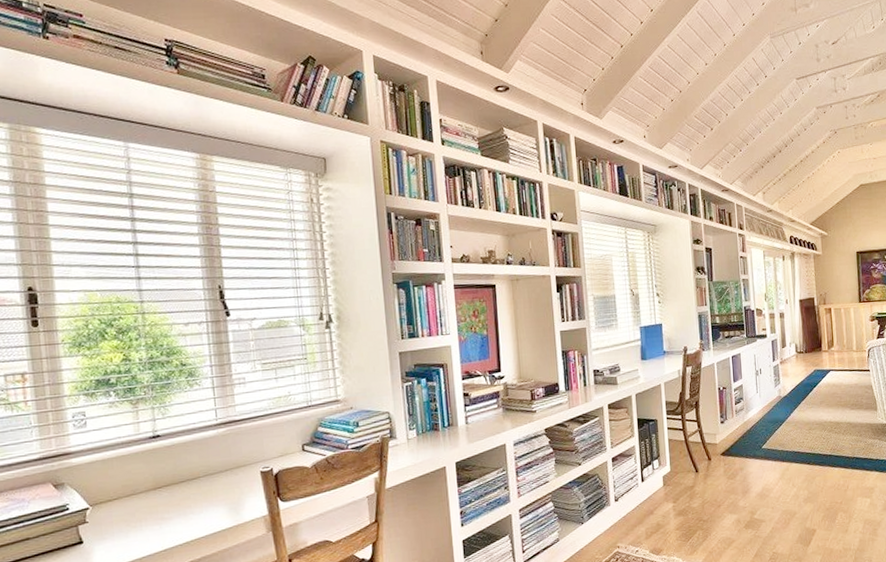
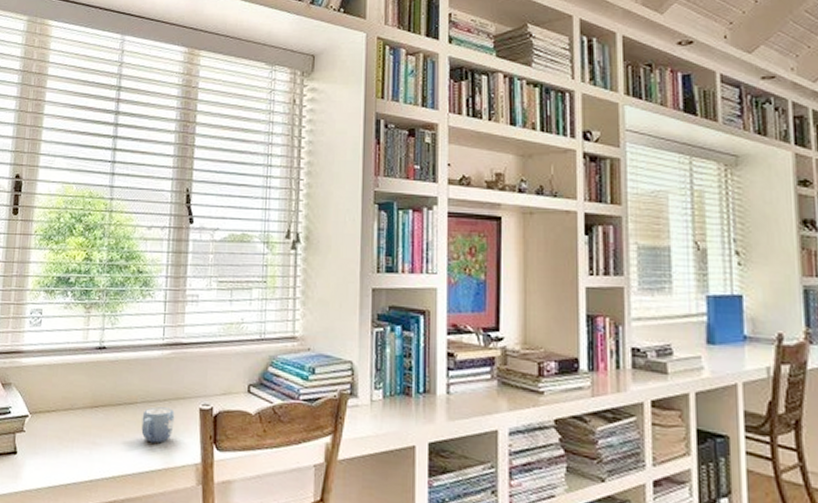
mug: none [206,476,239,508] -> present [141,407,175,444]

